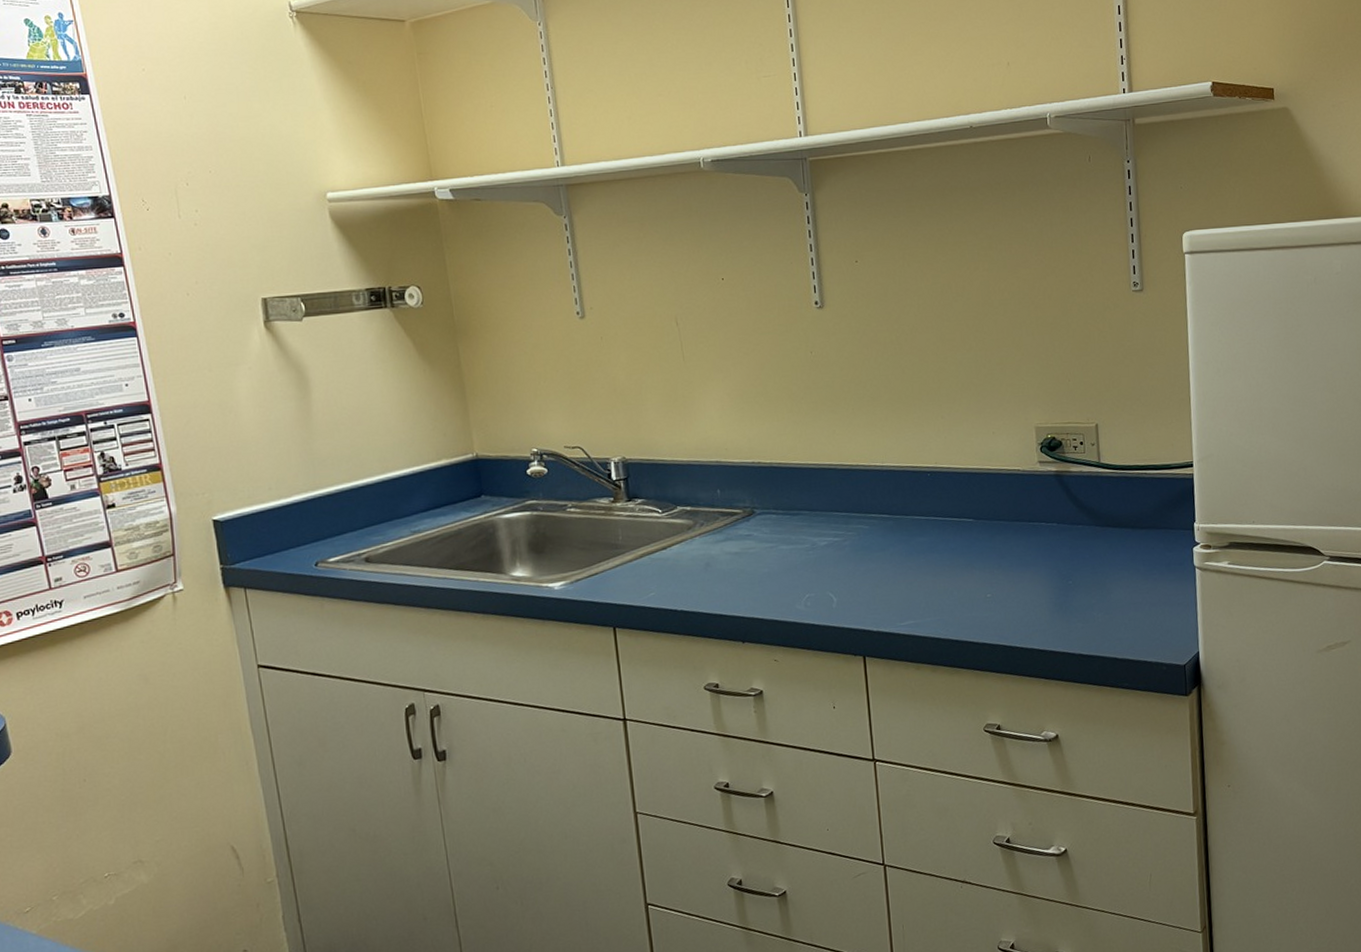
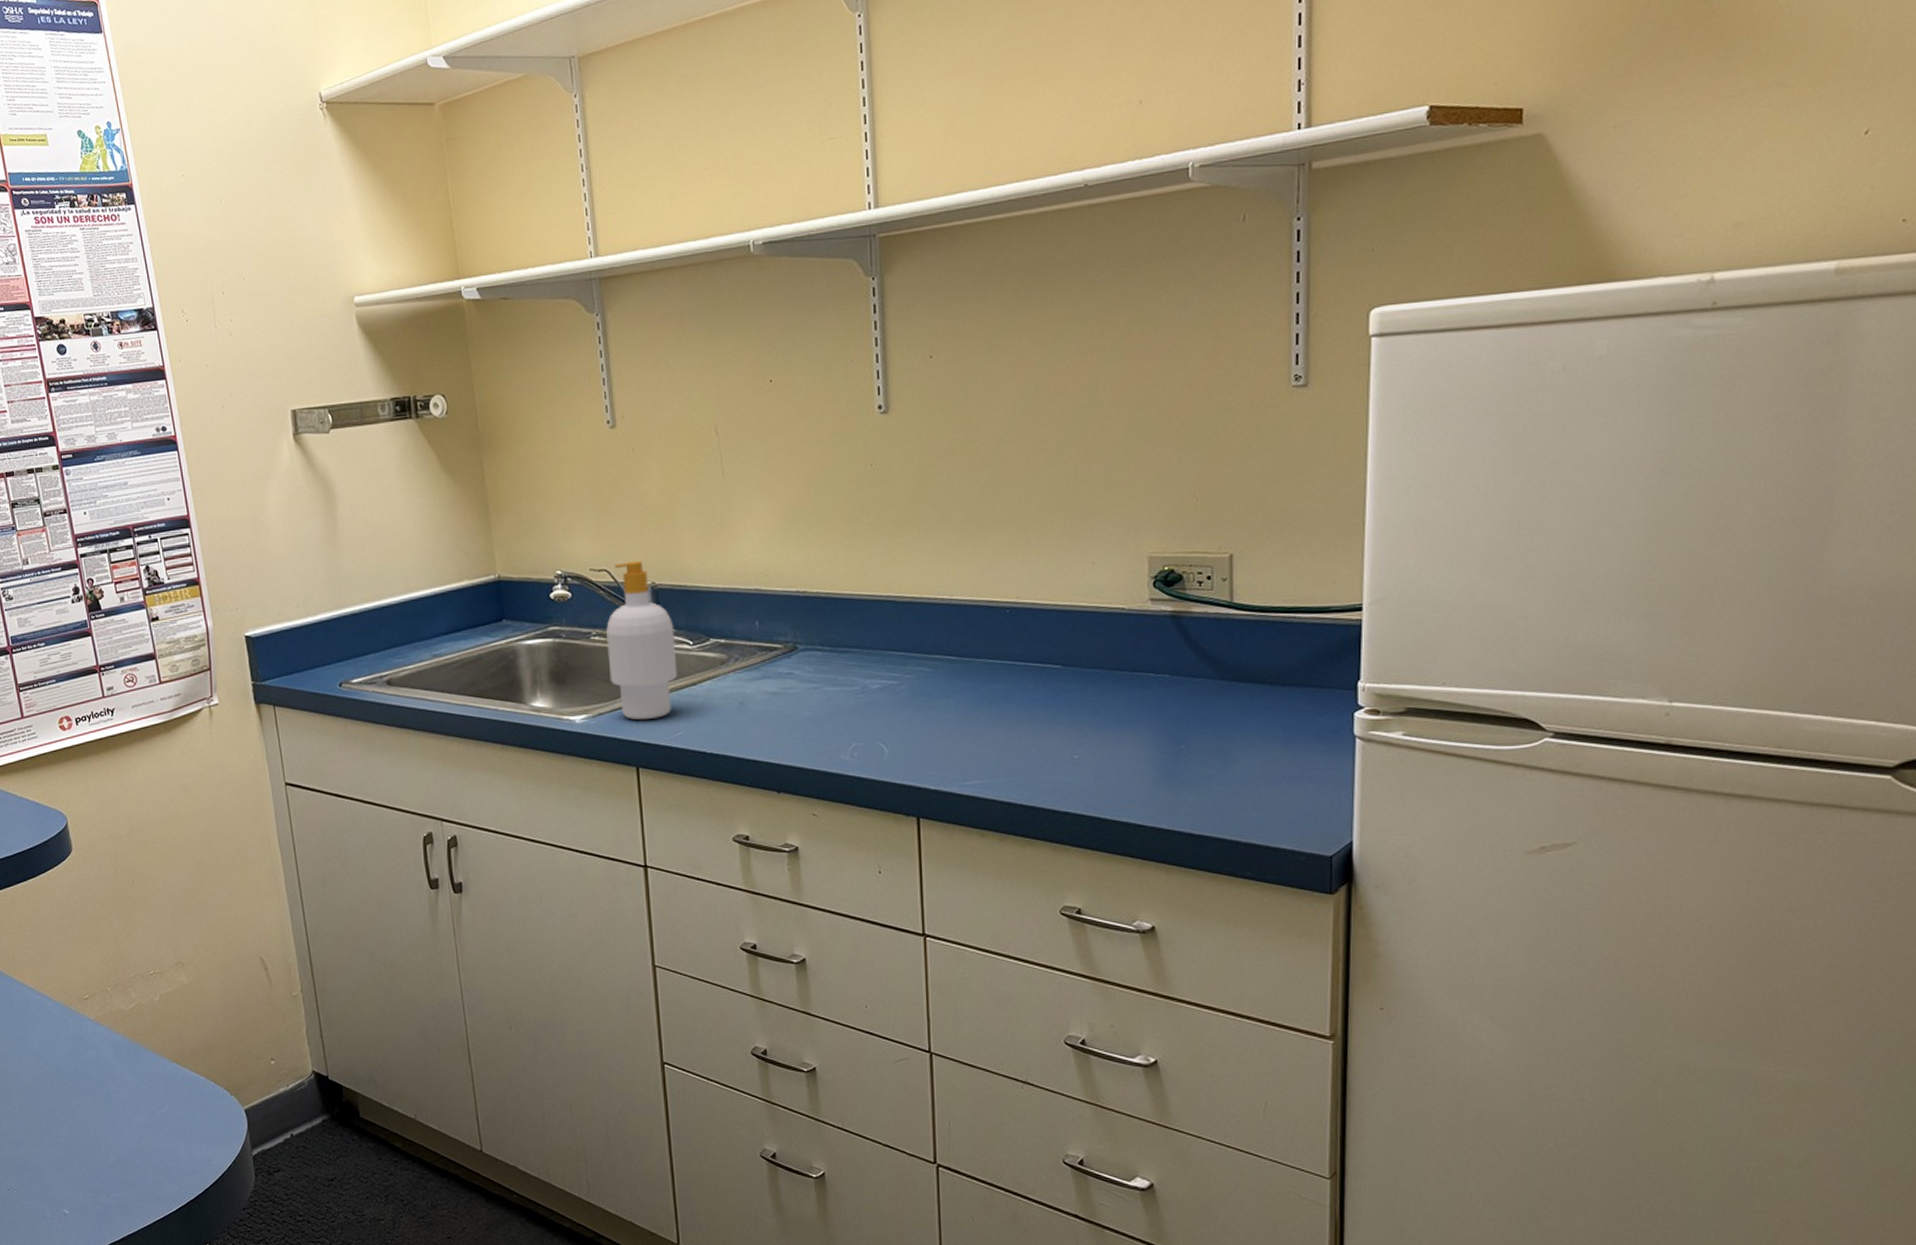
soap bottle: none [581,437,649,584] -> present [605,560,678,720]

